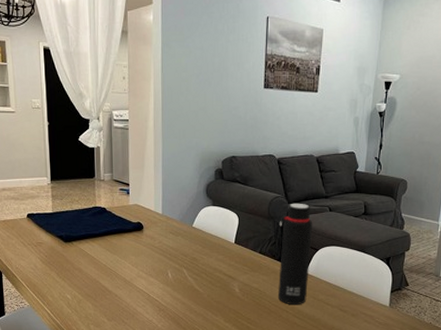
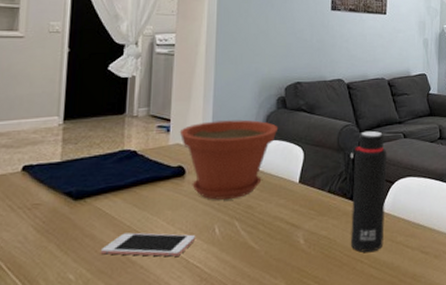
cell phone: none [86,270,154,291] -> present [100,232,196,257]
plant pot: none [136,187,217,251] -> present [179,119,279,200]

